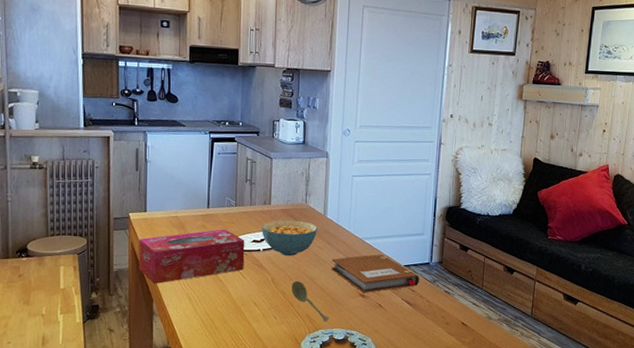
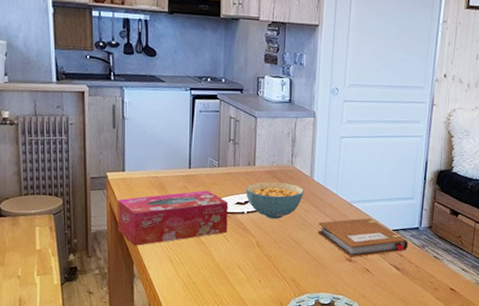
soupspoon: present [291,280,329,322] -> none [276,244,315,287]

